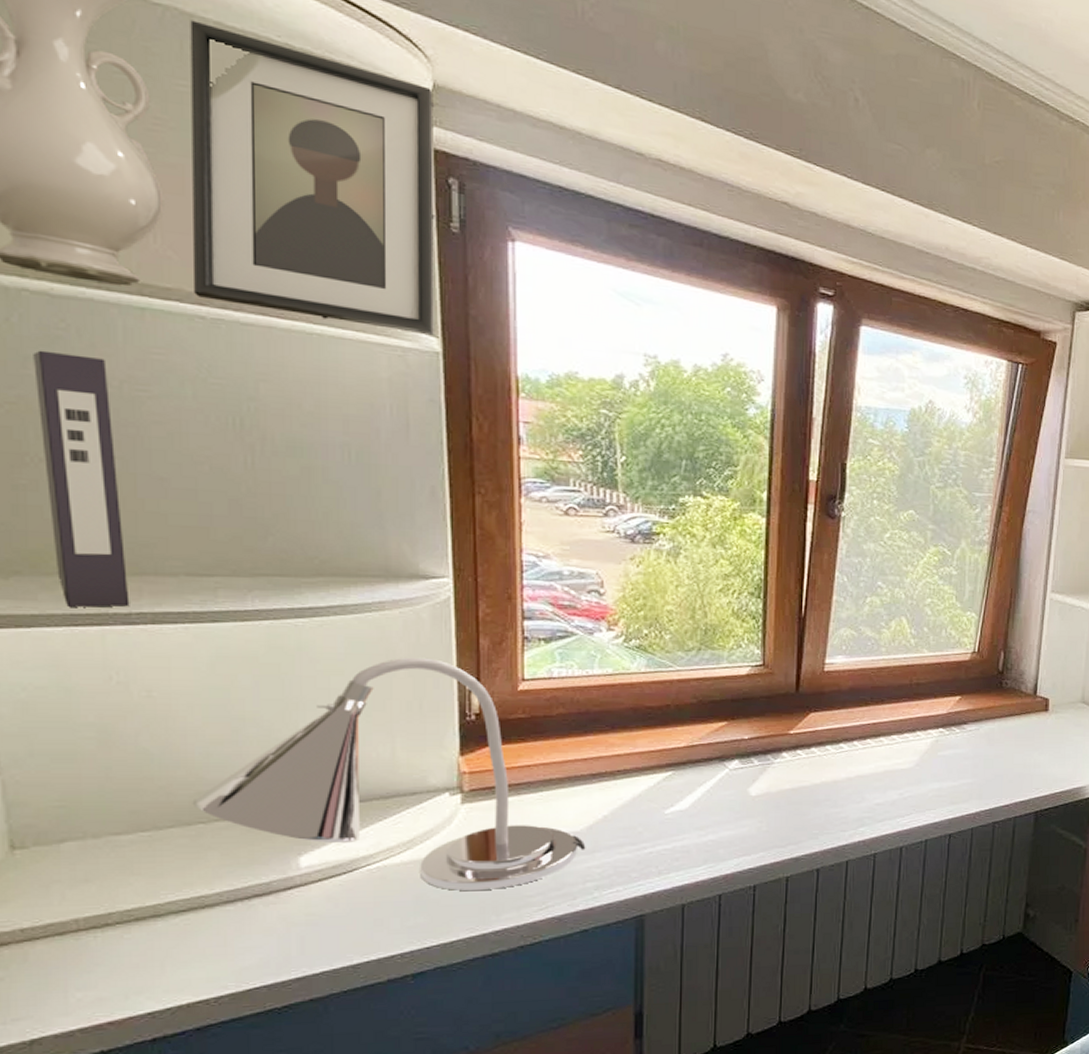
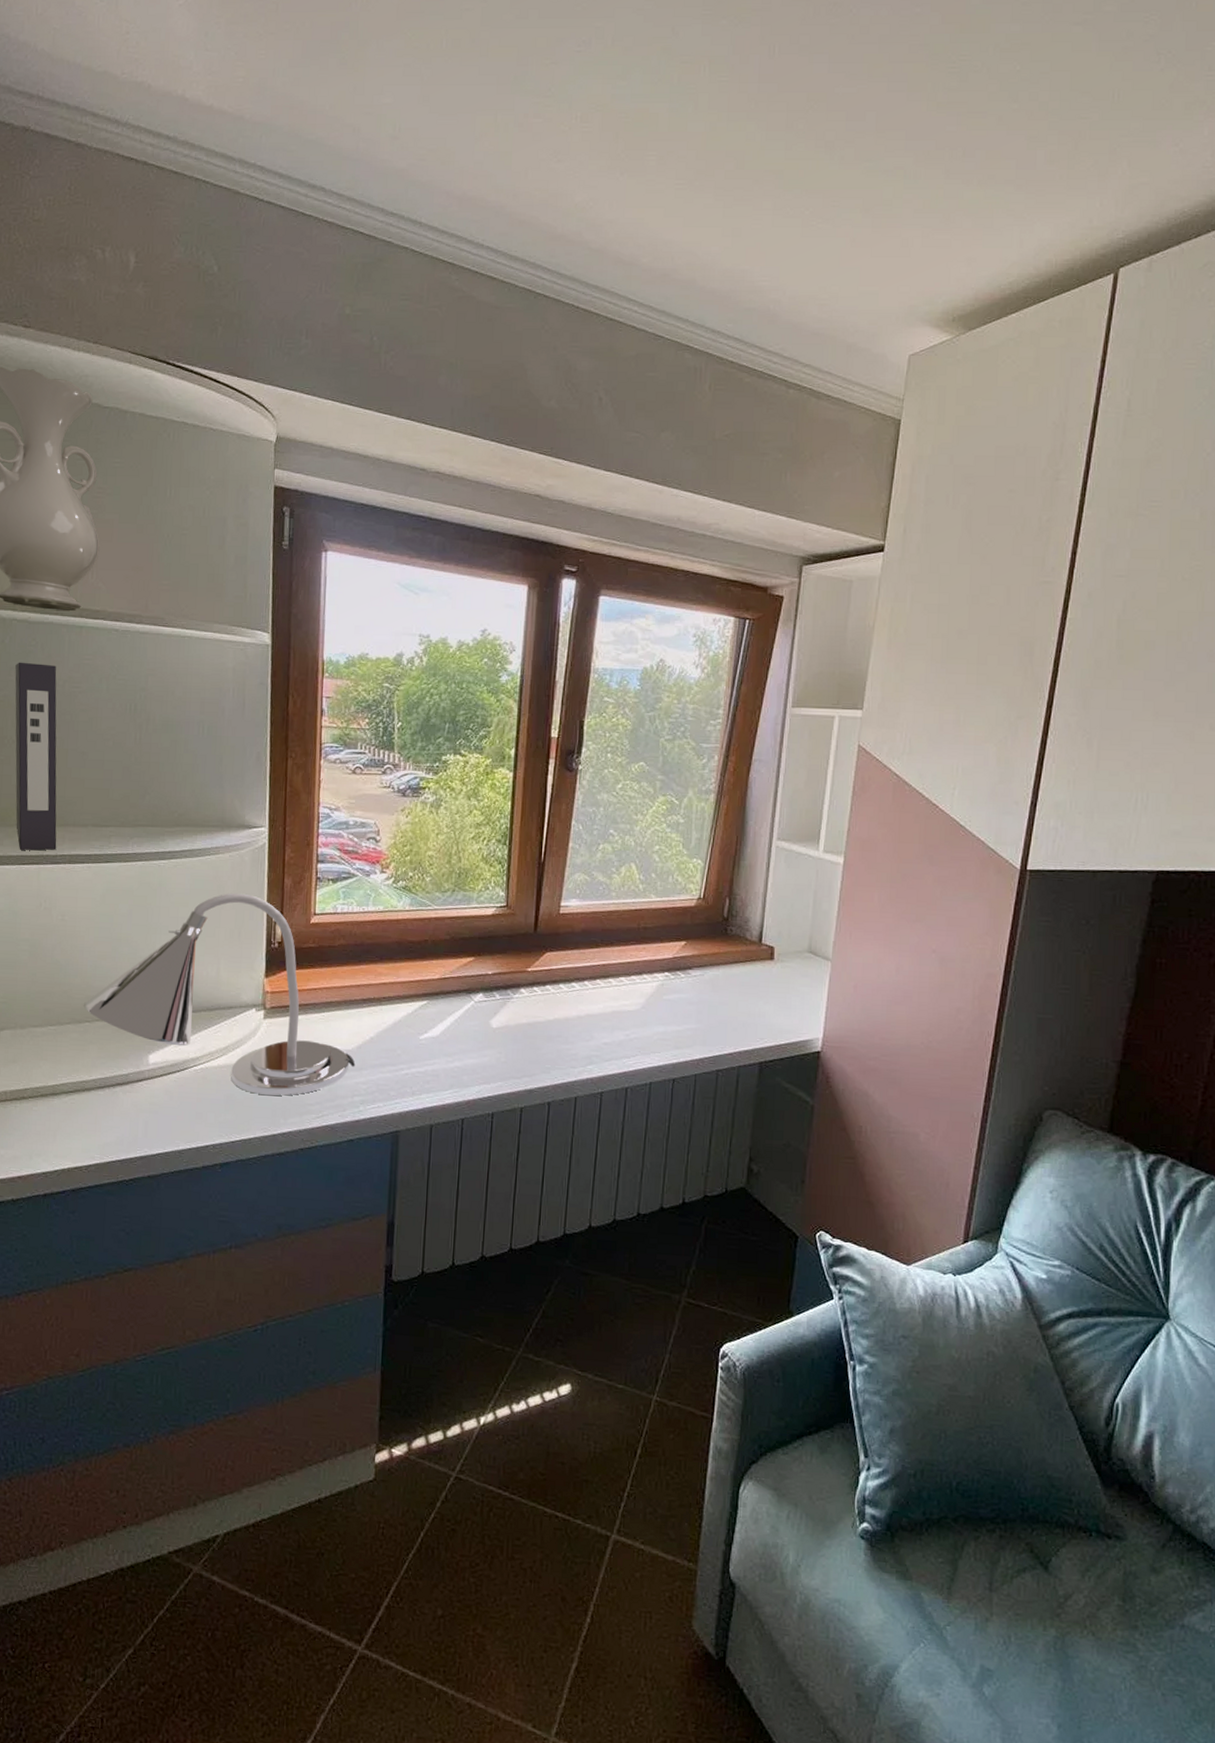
picture frame: present [190,20,435,335] -> none [112,415,277,631]

